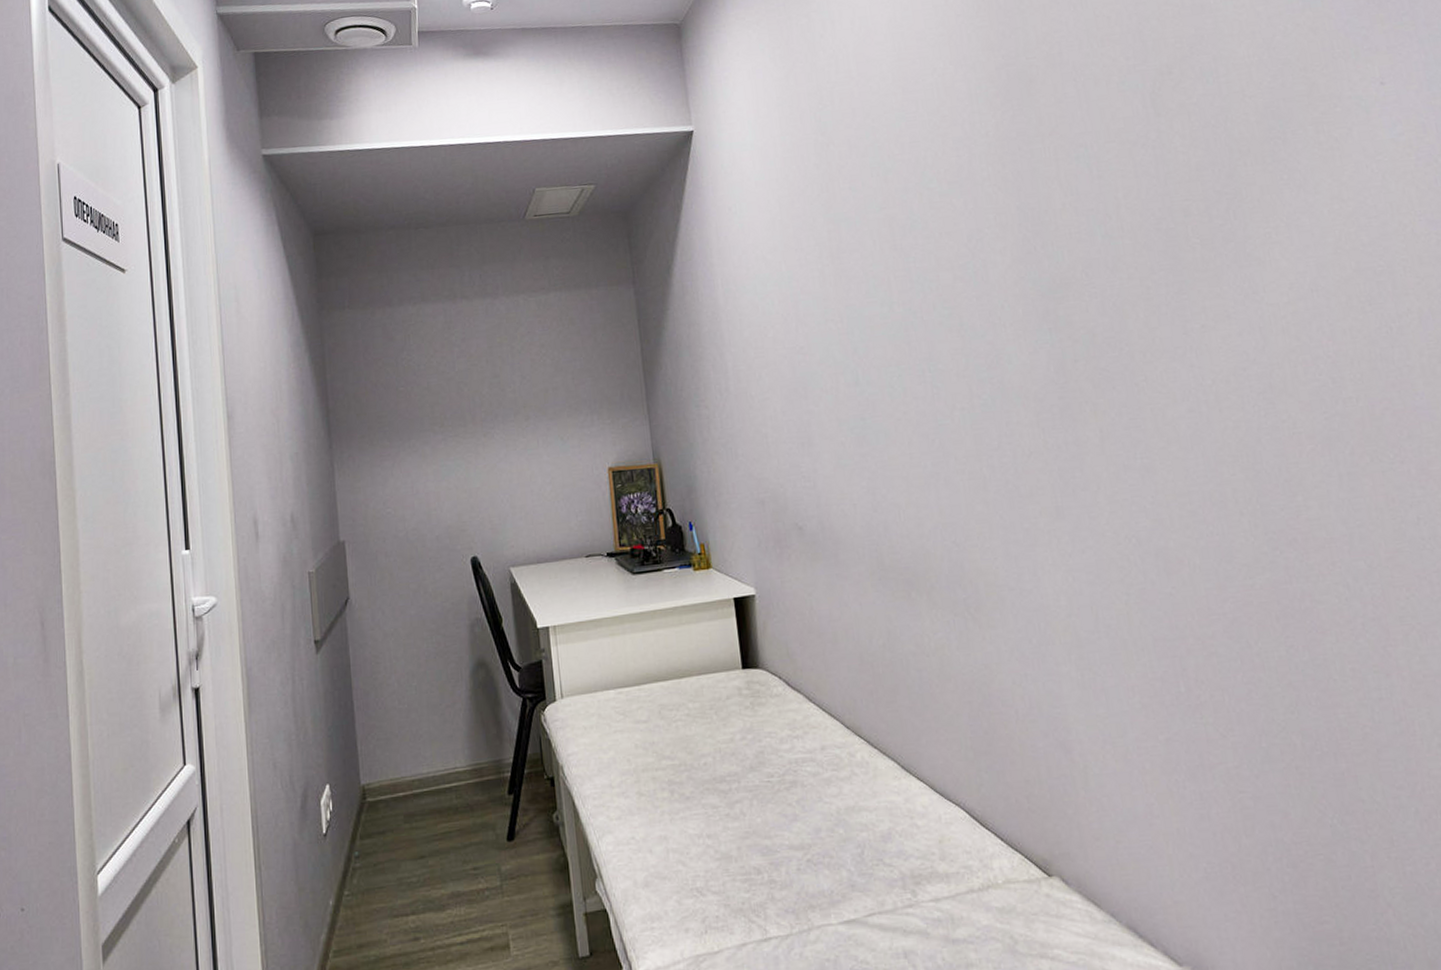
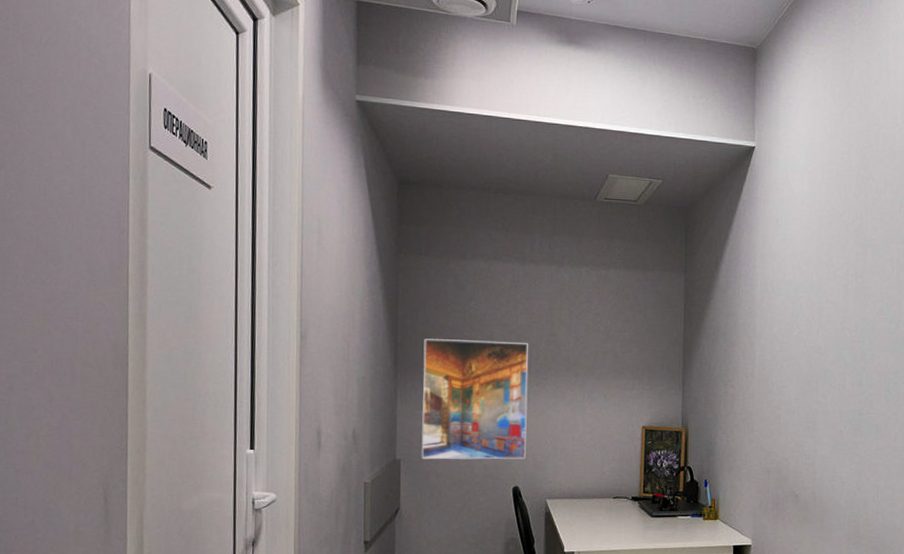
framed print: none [357,390,481,538] -> present [421,339,529,460]

